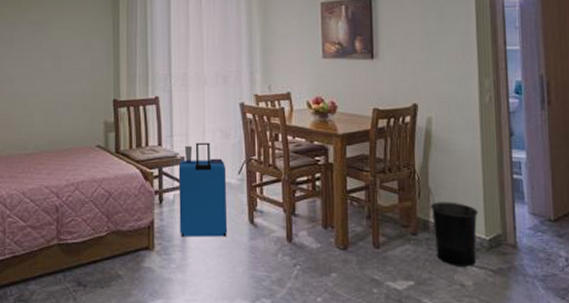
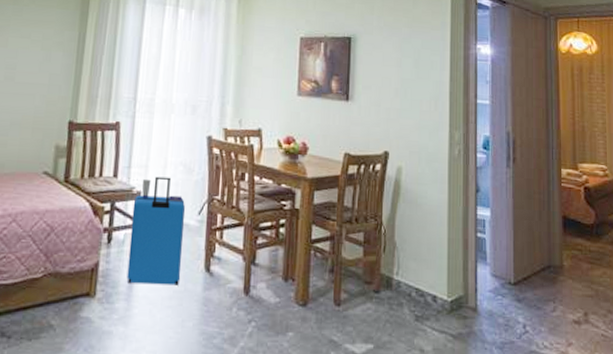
waste bin: present [430,202,478,266] -> none [395,258,441,330]

